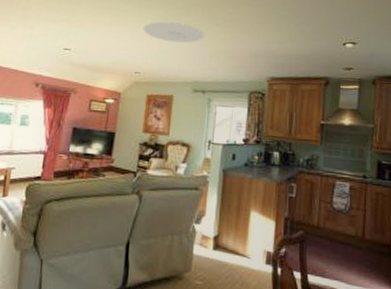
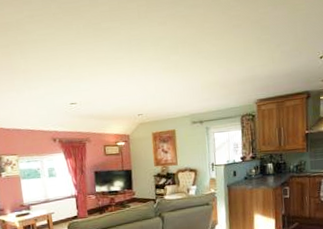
ceiling light: present [142,21,205,43] -> none [137,61,195,82]

